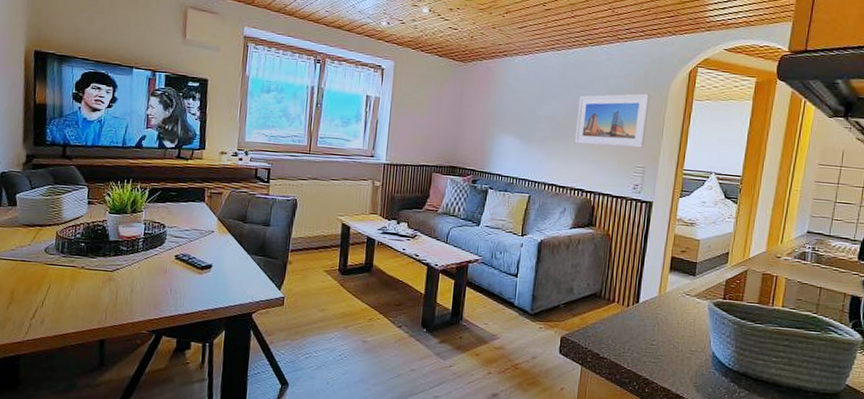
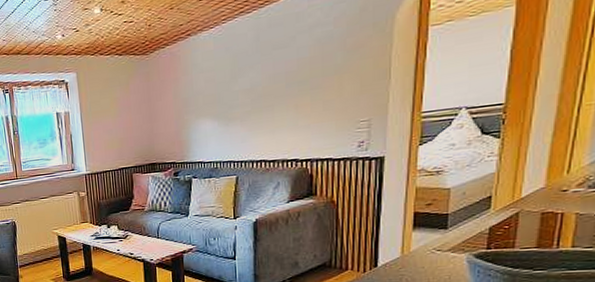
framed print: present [574,93,650,148] -> none [280,33,369,111]

